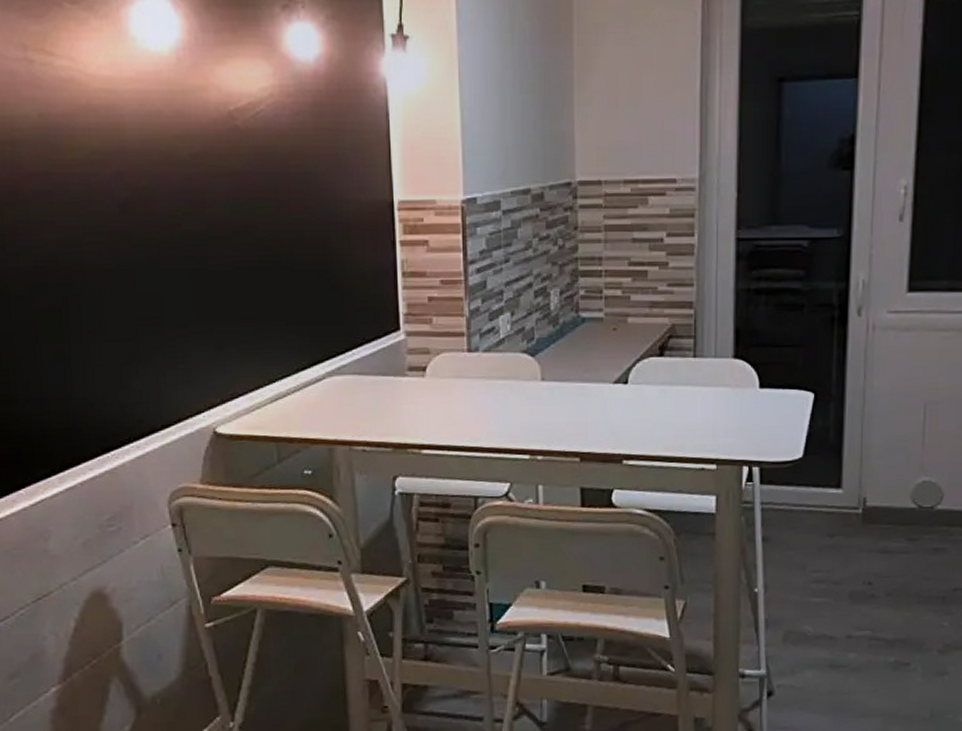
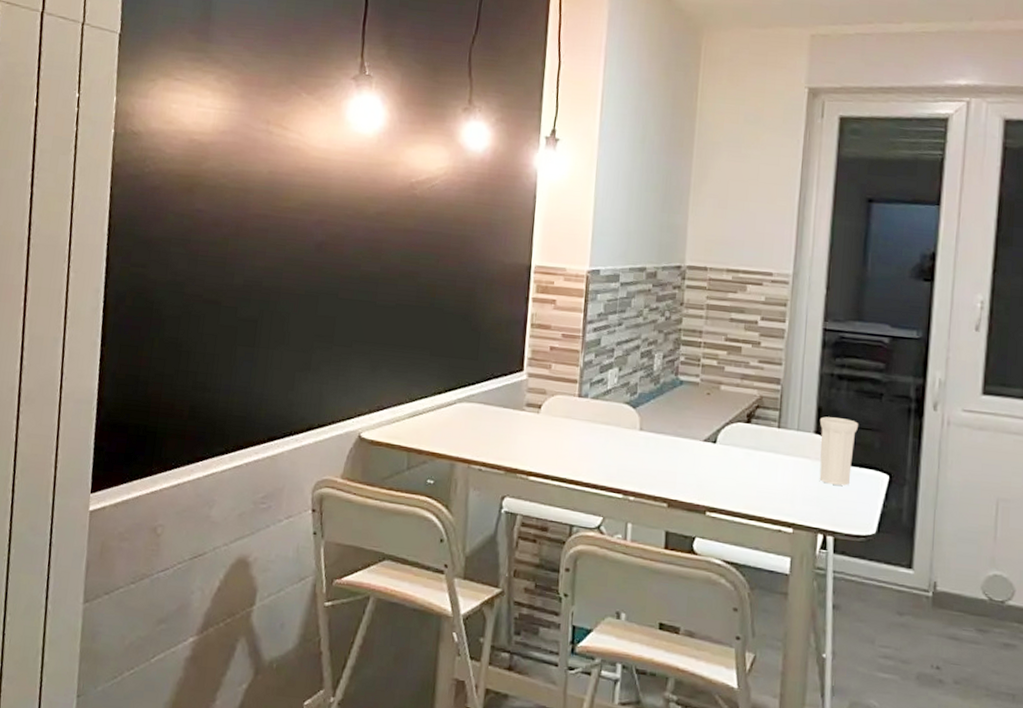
cup: none [738,337,779,411] -> present [819,416,858,486]

